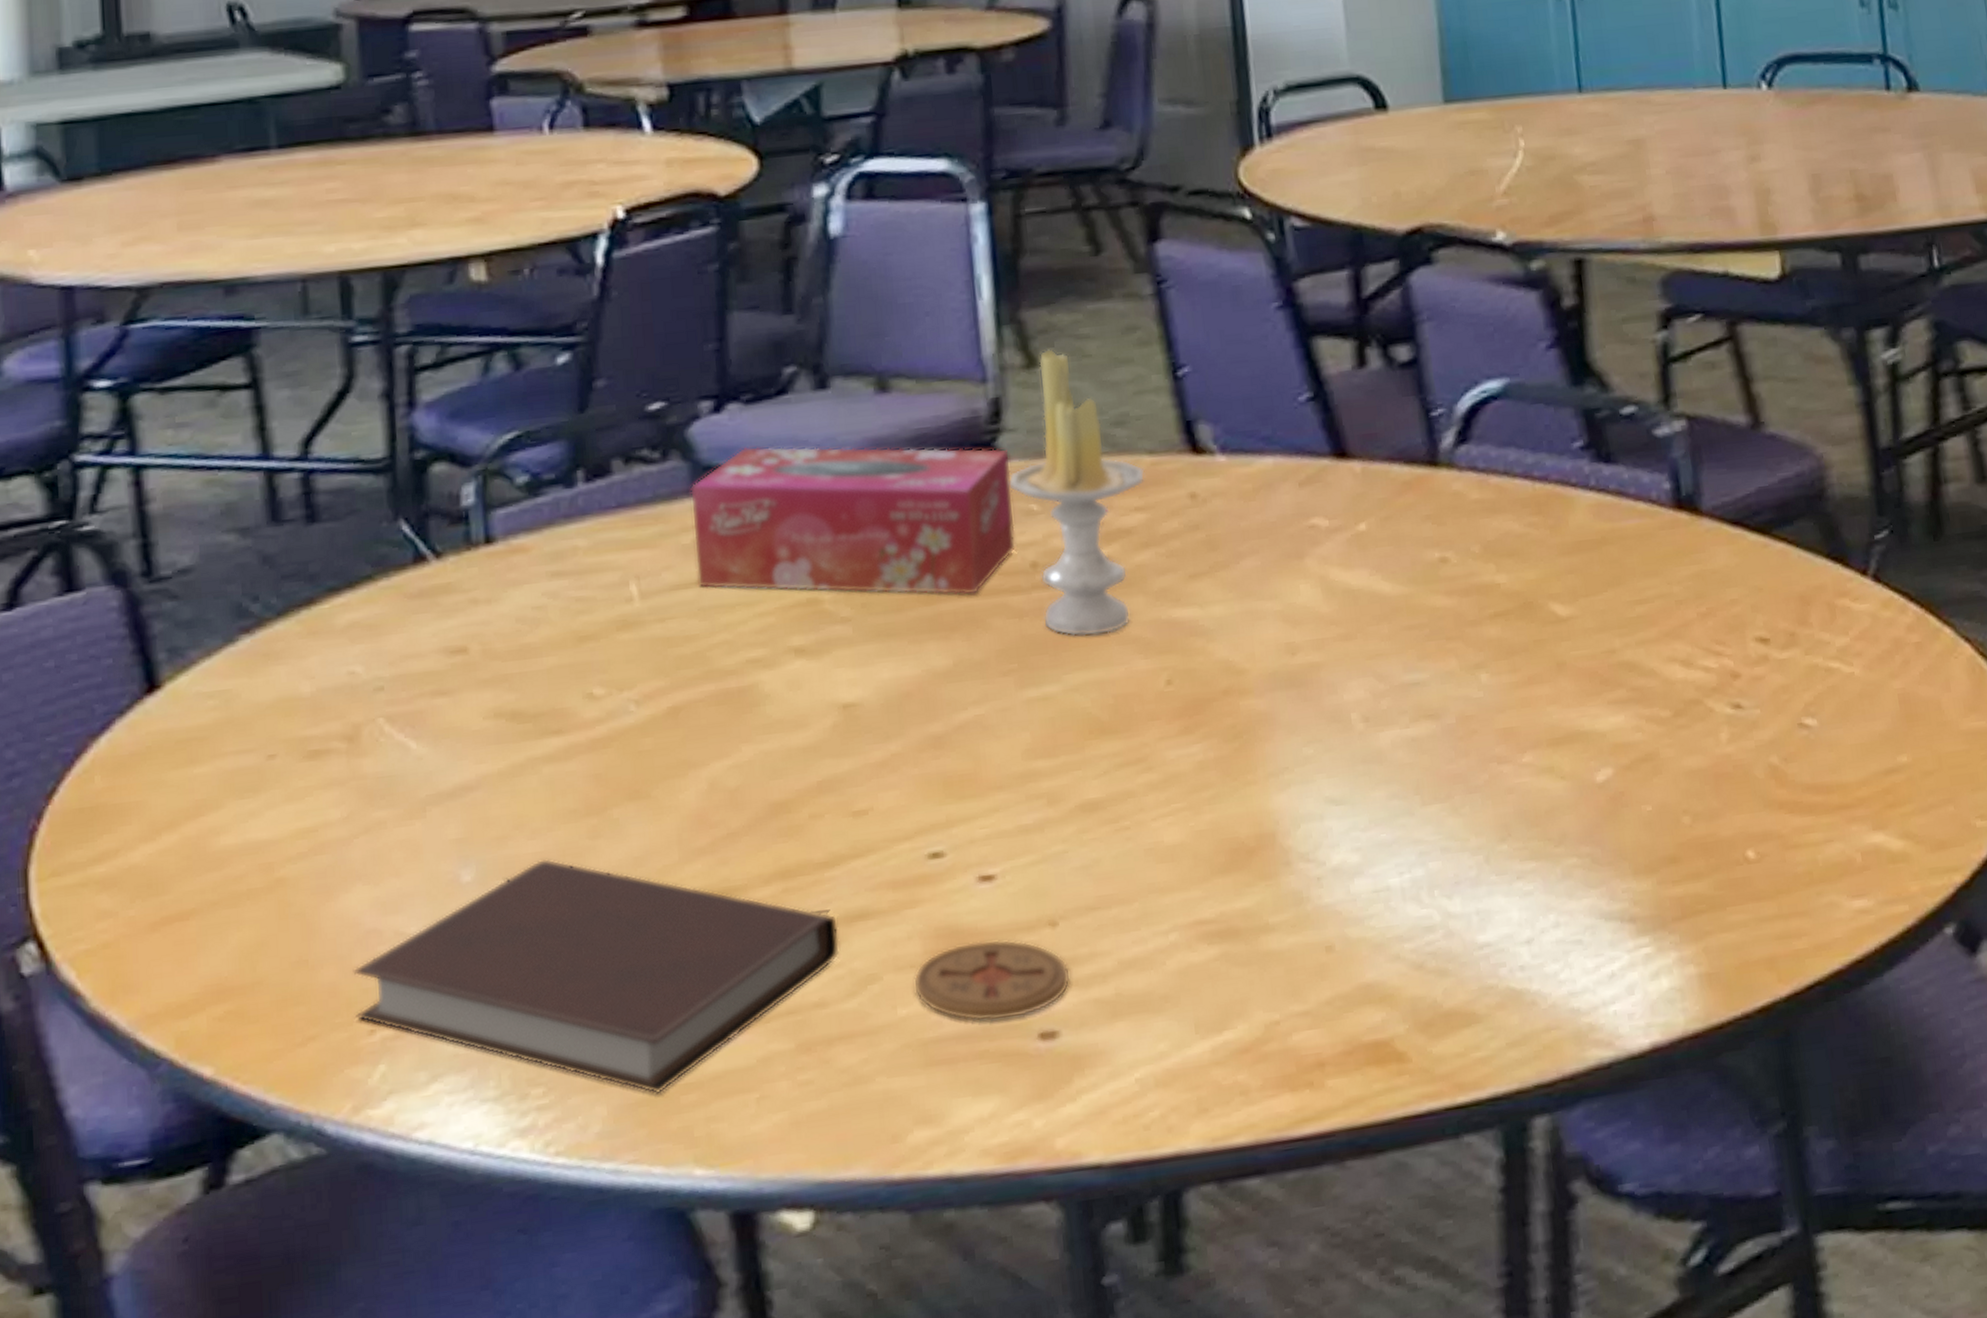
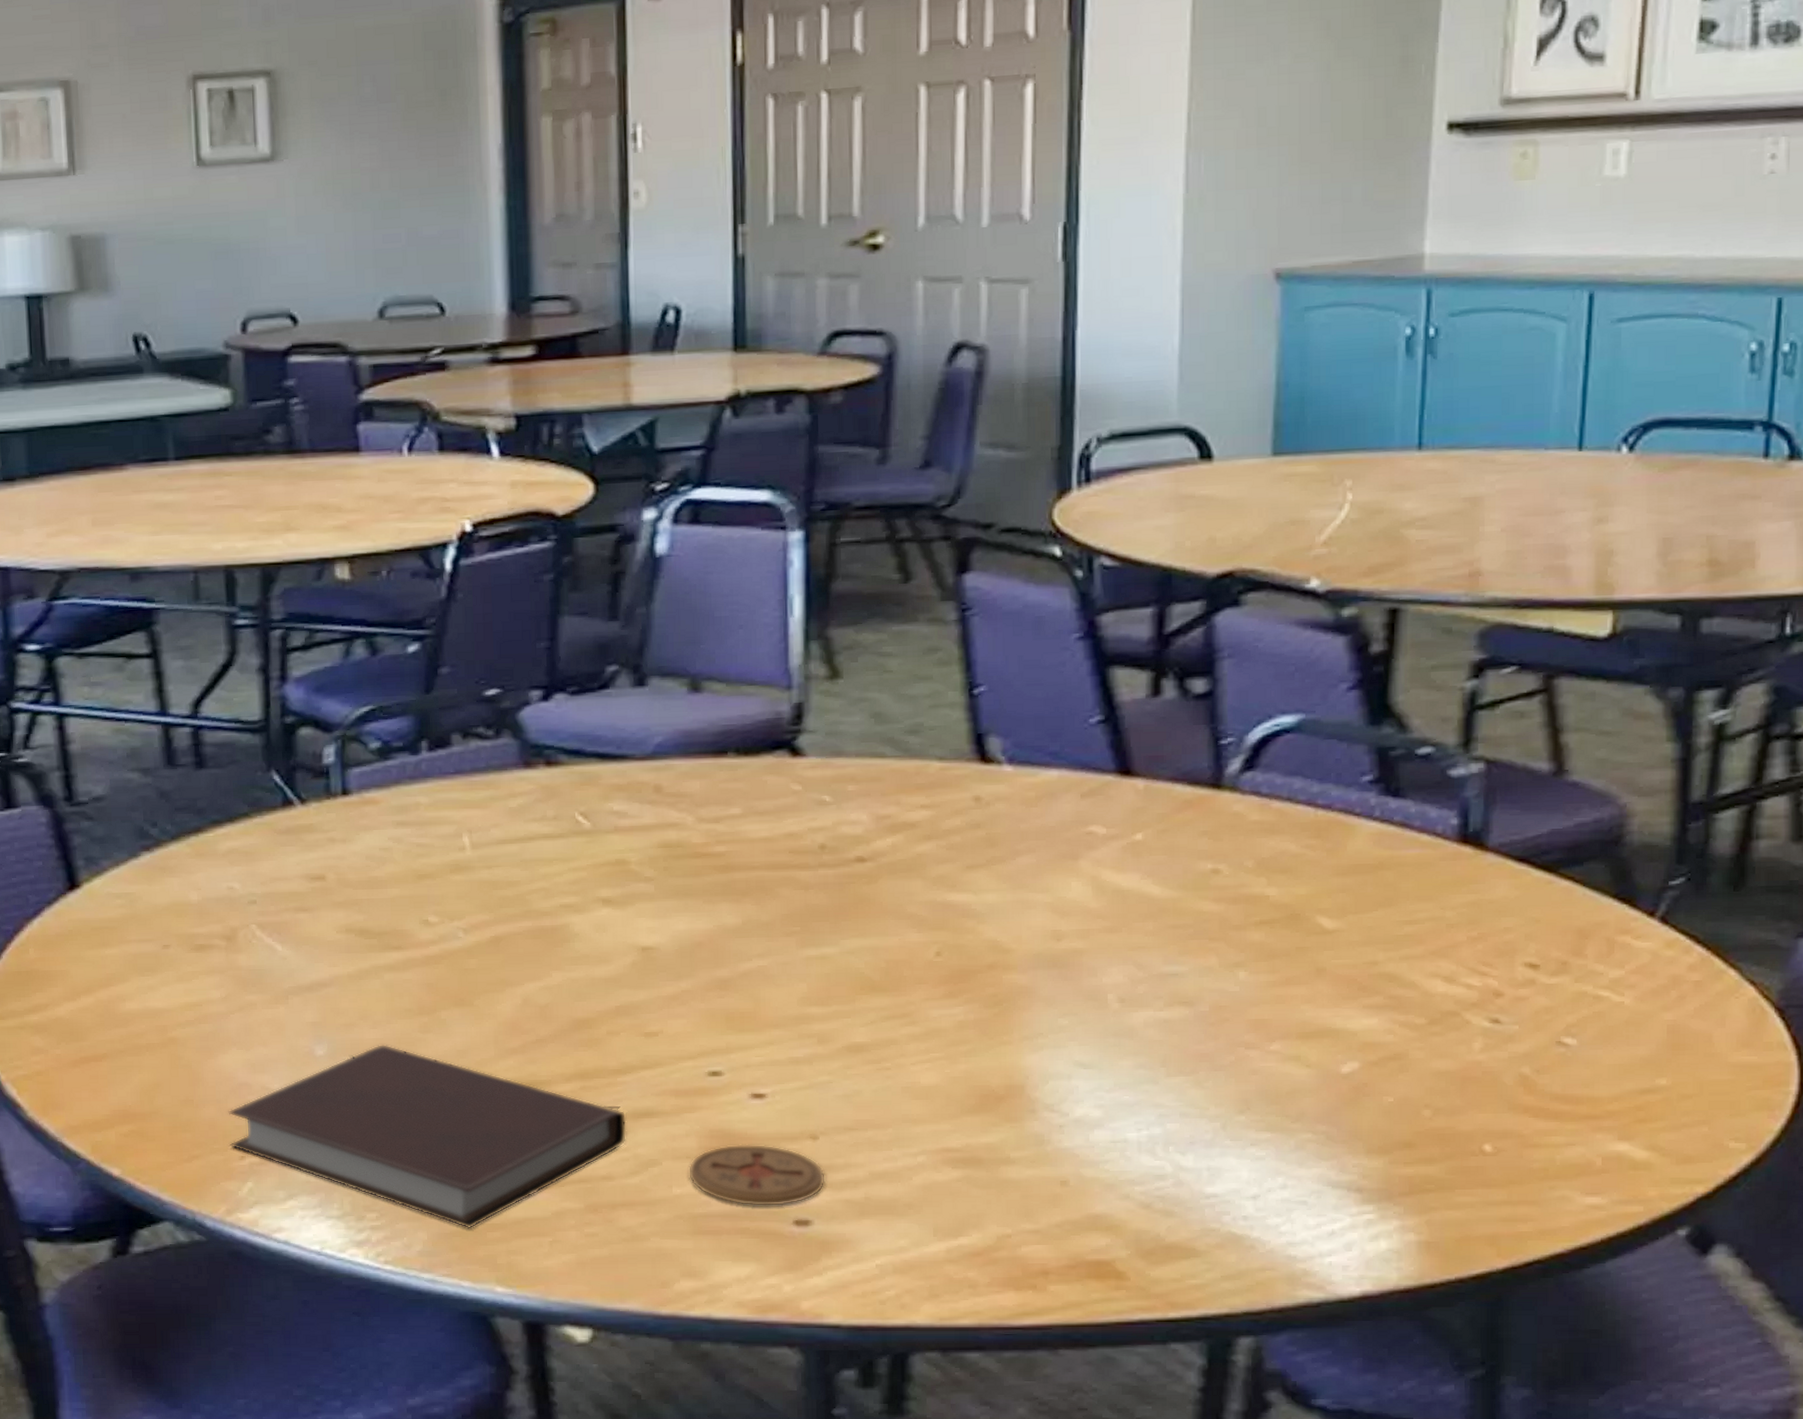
tissue box: present [690,446,1017,596] -> none [519,730,808,868]
candle: present [1009,349,1145,637] -> none [805,663,934,910]

